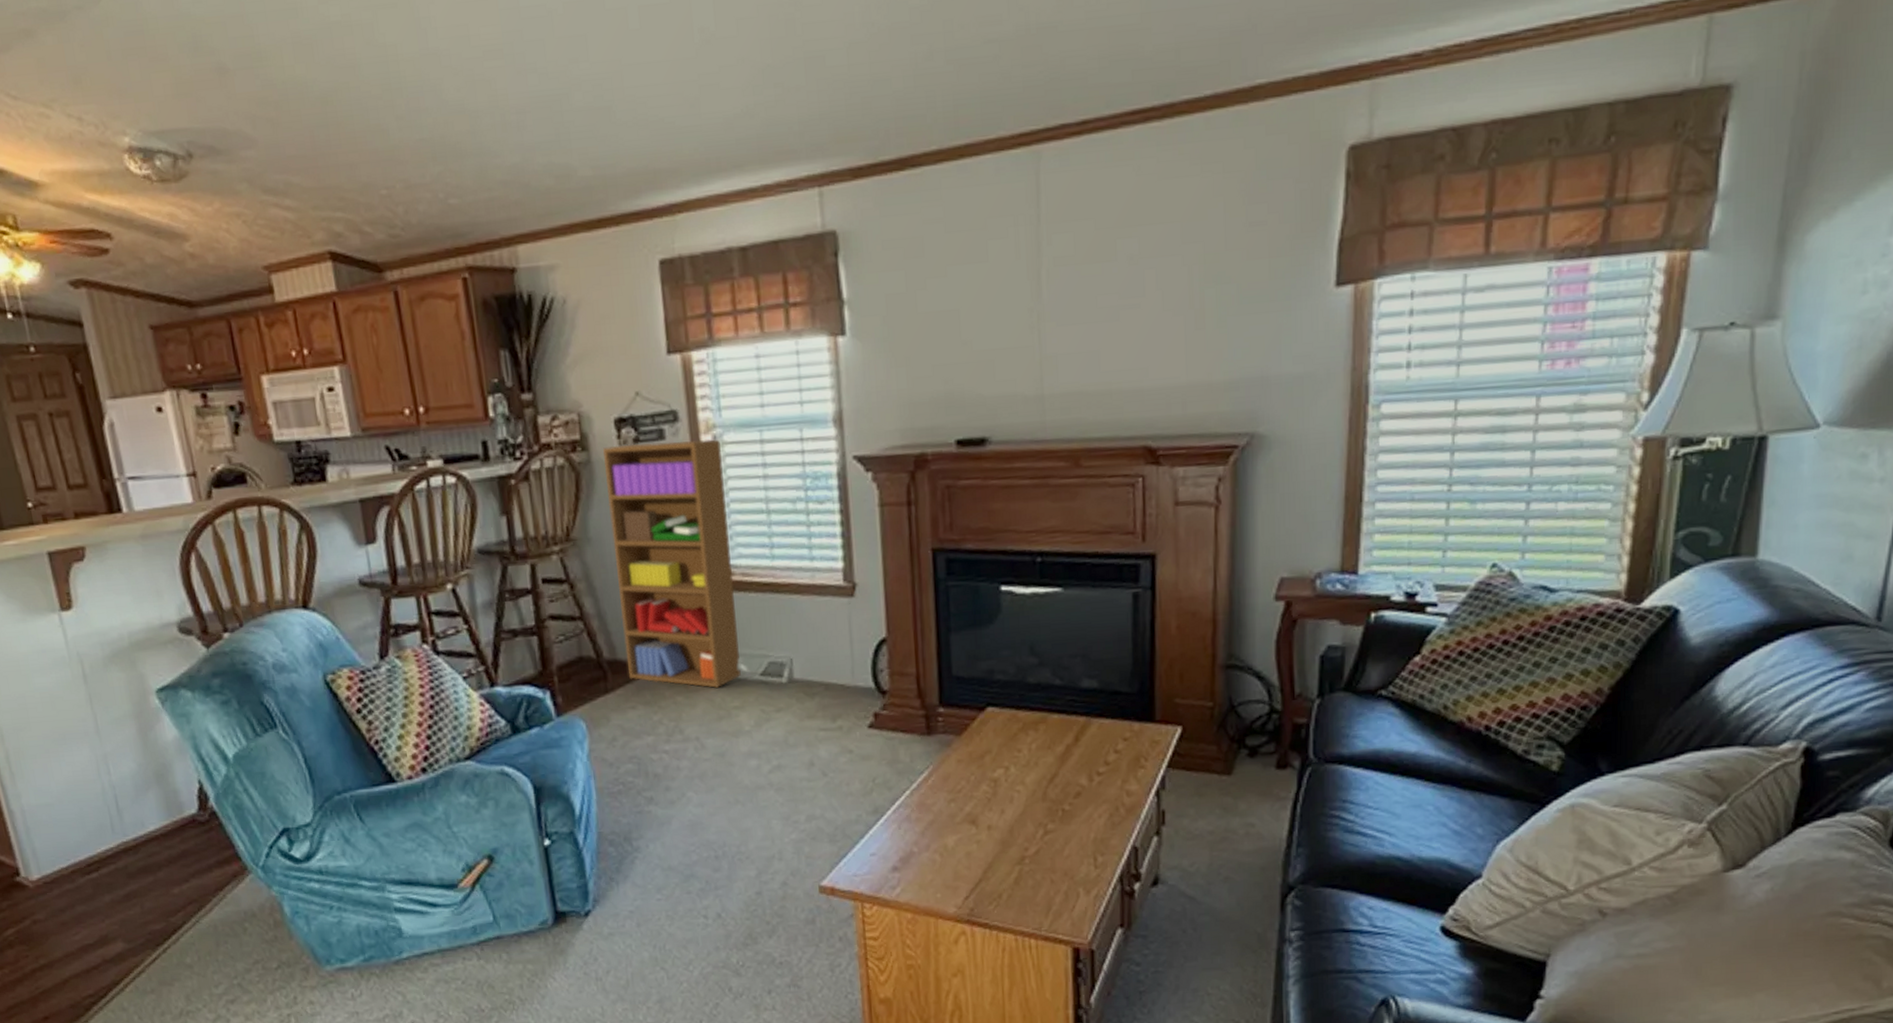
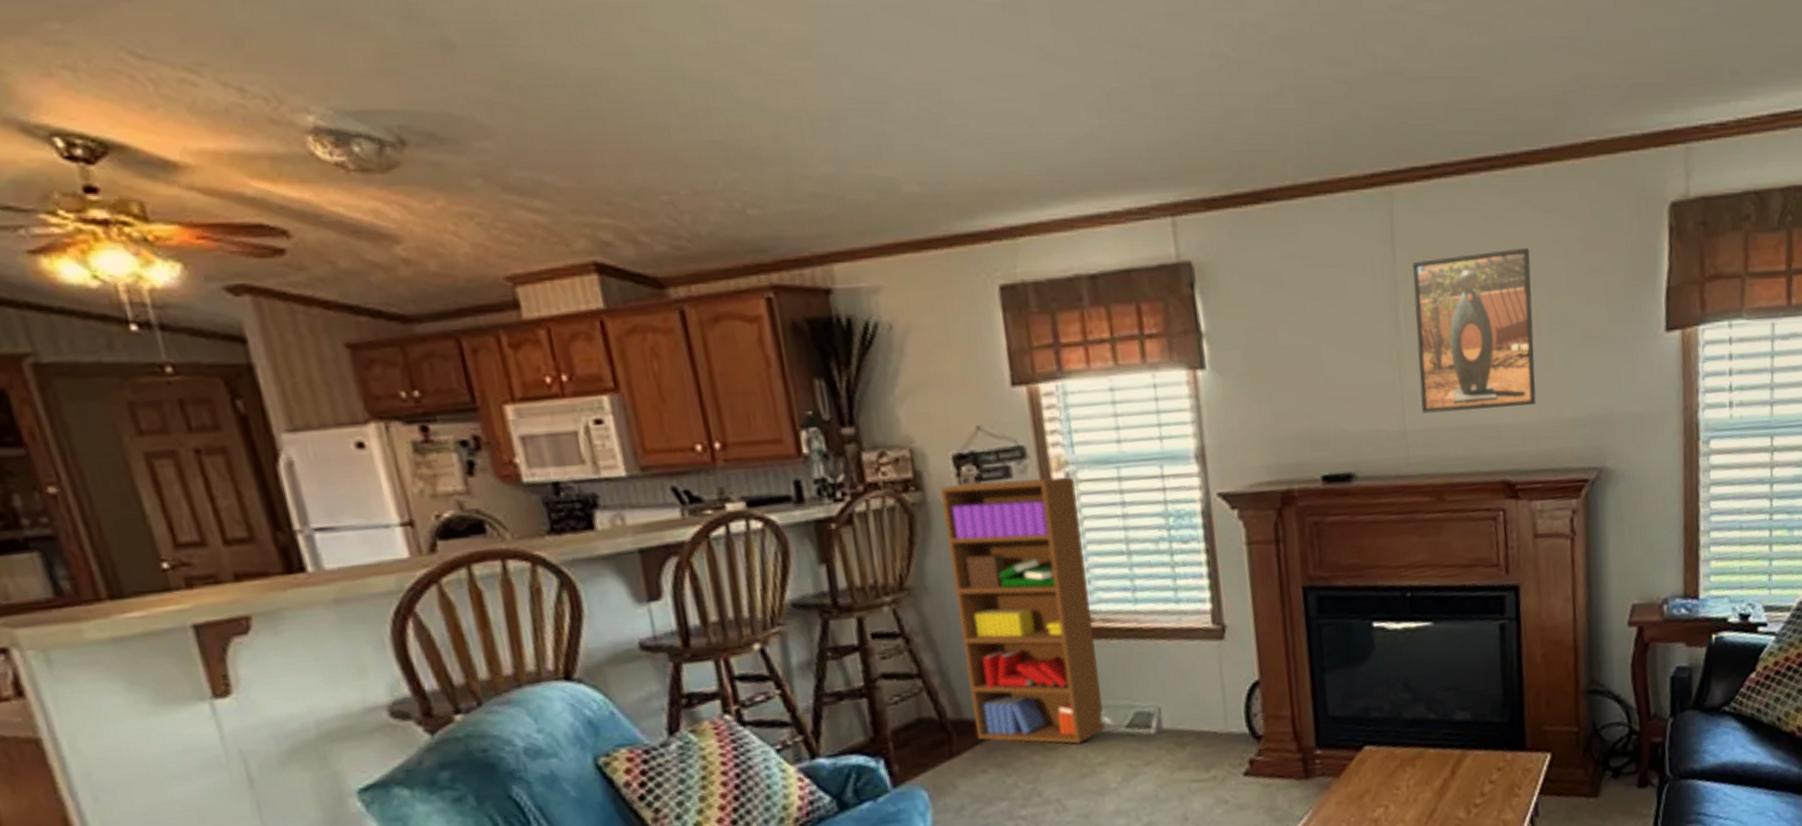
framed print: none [1057,202,1185,377] -> present [1411,247,1536,414]

